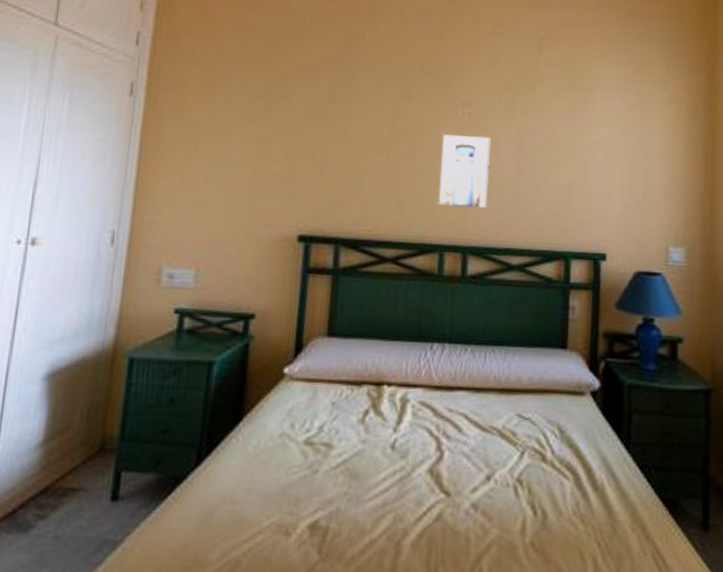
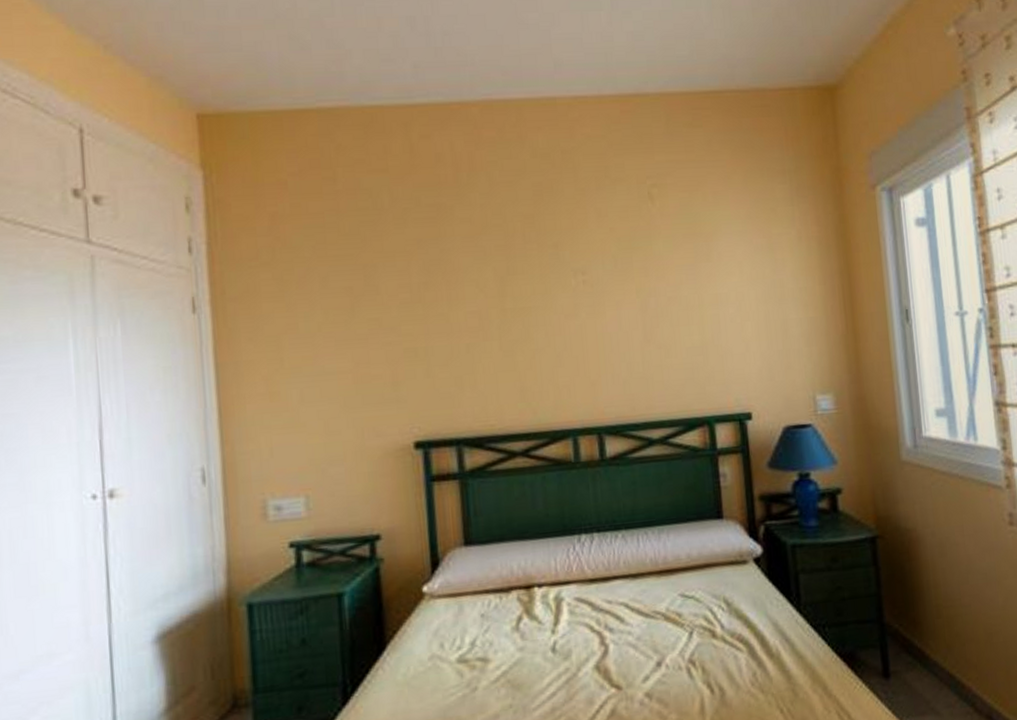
wall art: present [438,134,491,209] -> none [558,304,617,387]

